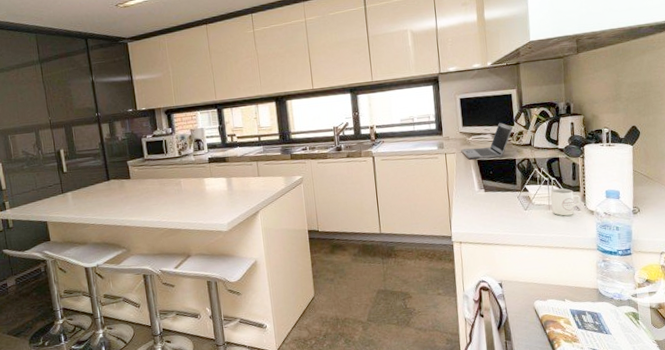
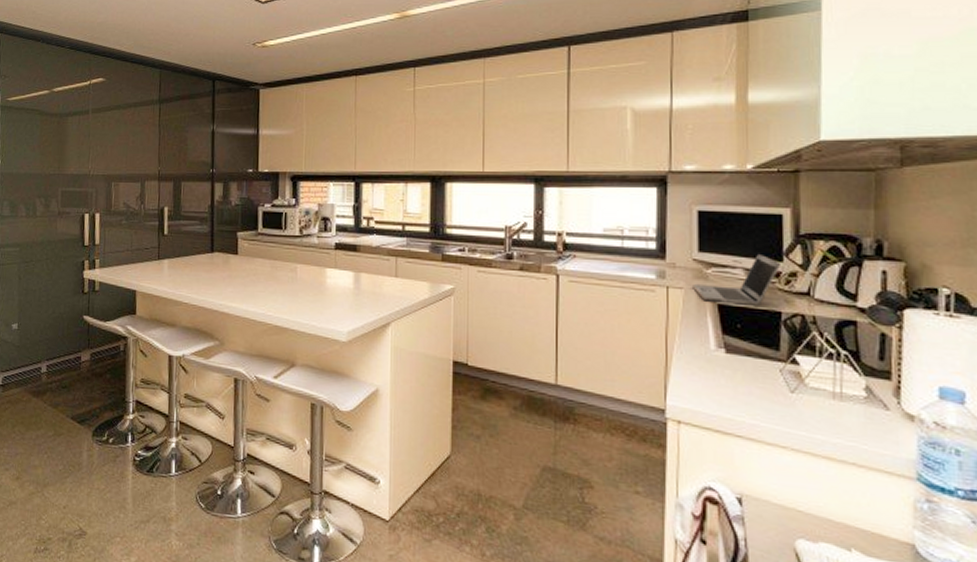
mug: present [550,188,581,216] -> none [836,368,891,415]

